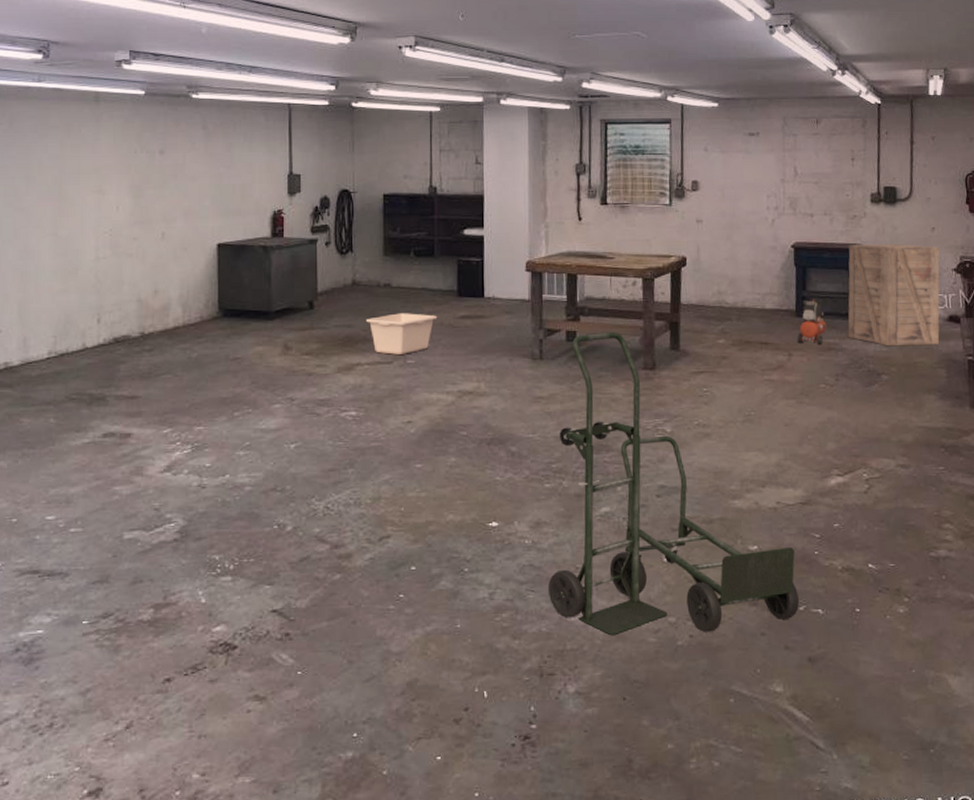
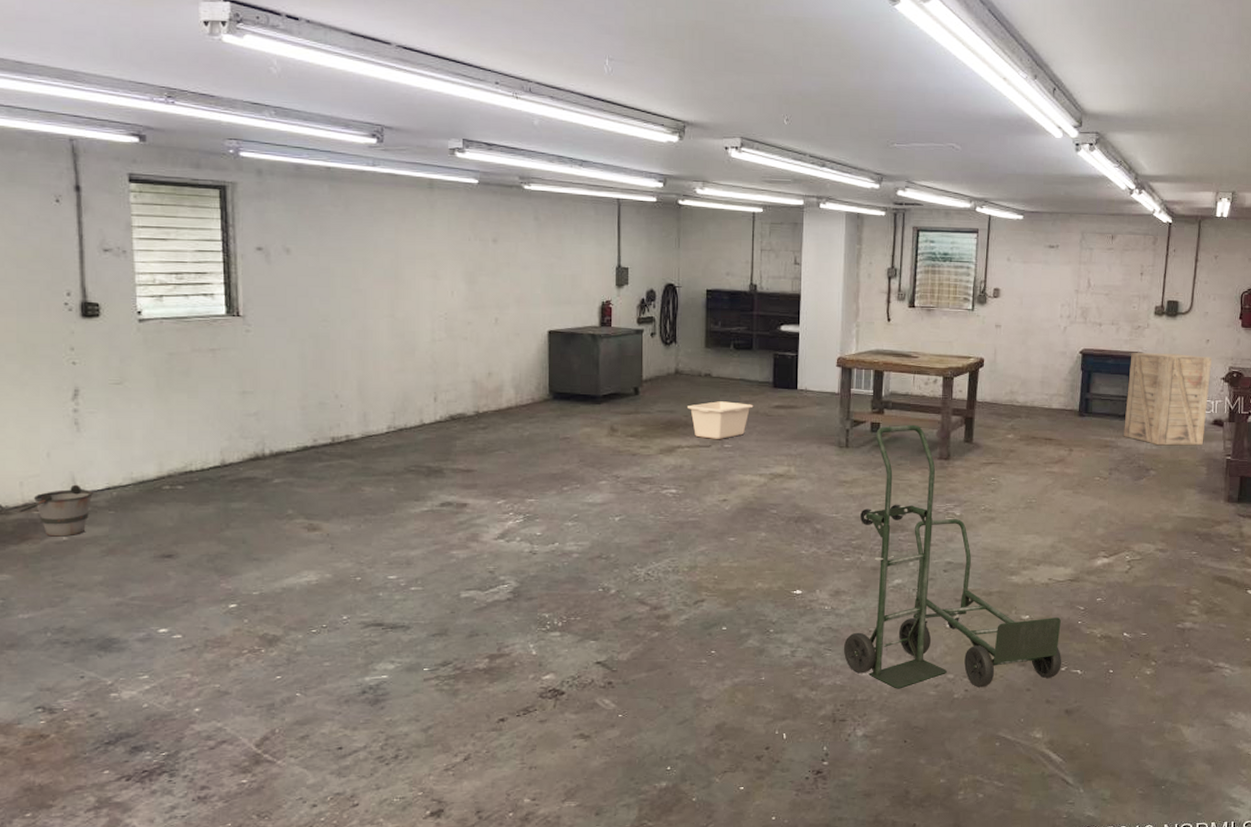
air compressor: present [797,299,827,346] -> none [1078,401,1105,443]

